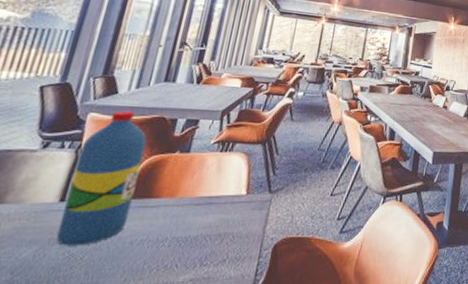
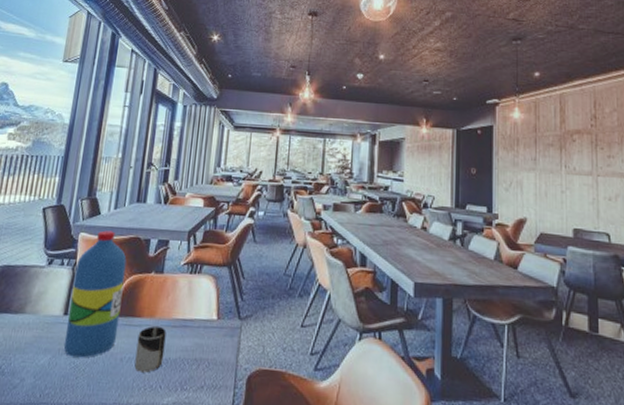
cup: none [146,206,188,253] -> present [134,326,166,373]

